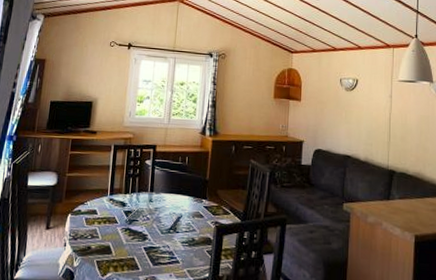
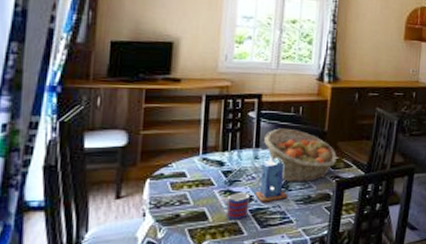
mug: none [119,231,145,256] -> present [217,193,250,219]
candle: none [149,201,176,242] -> present [254,157,288,202]
fruit basket: none [157,175,217,226] -> present [264,128,337,183]

